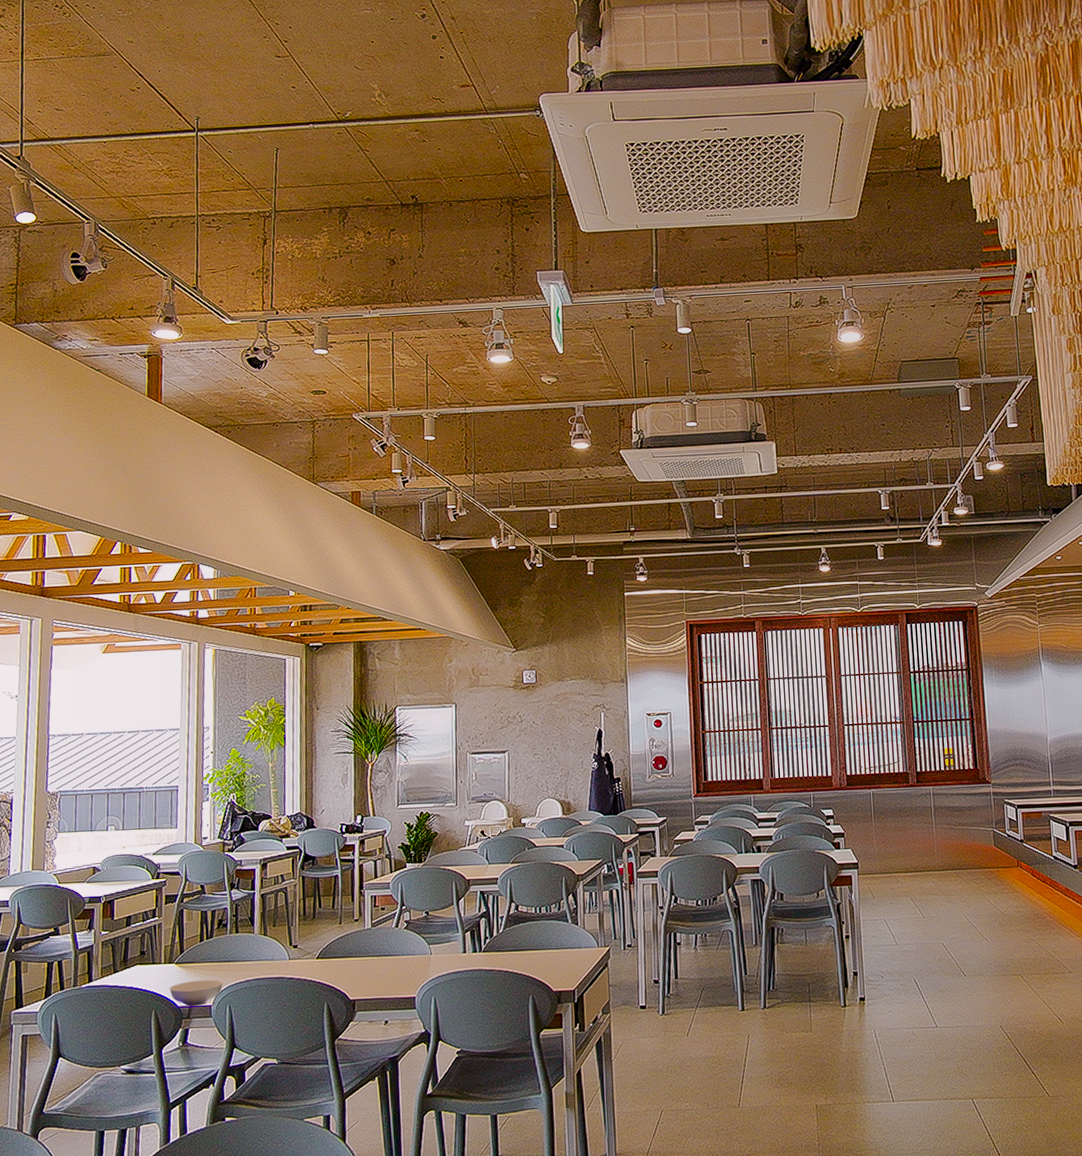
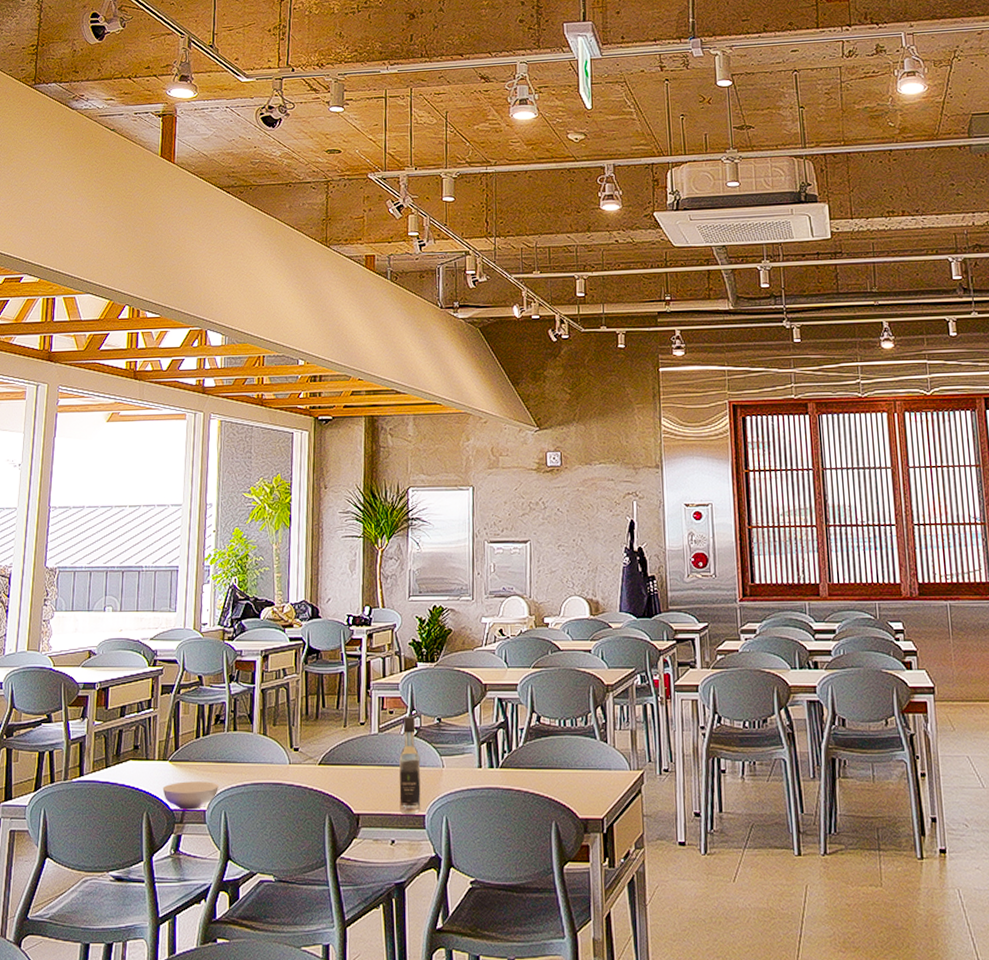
bottle: none [391,911,412,997] -> present [399,716,421,813]

